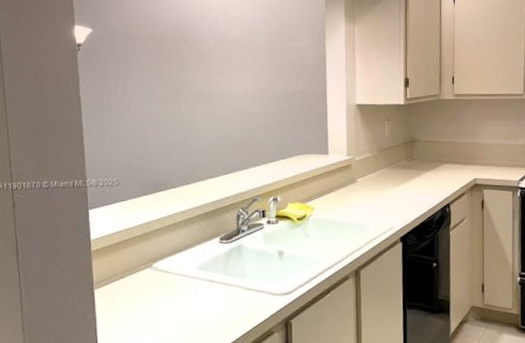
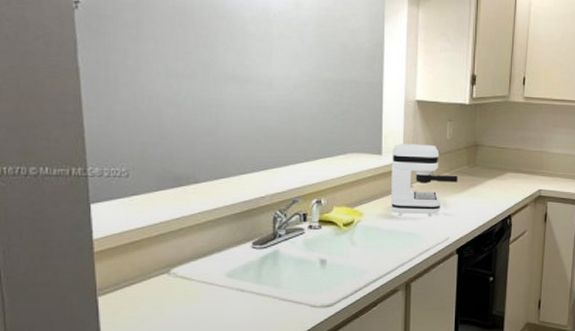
coffee maker: none [337,143,398,208] -> present [390,144,458,216]

